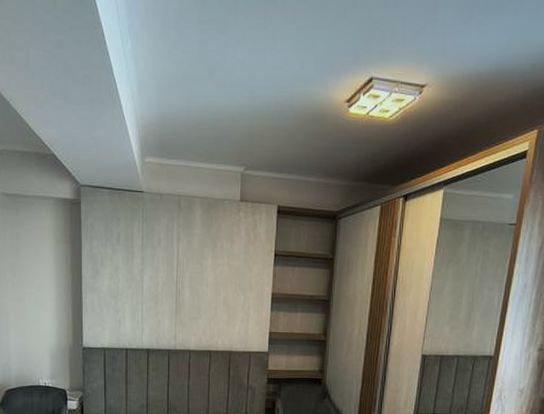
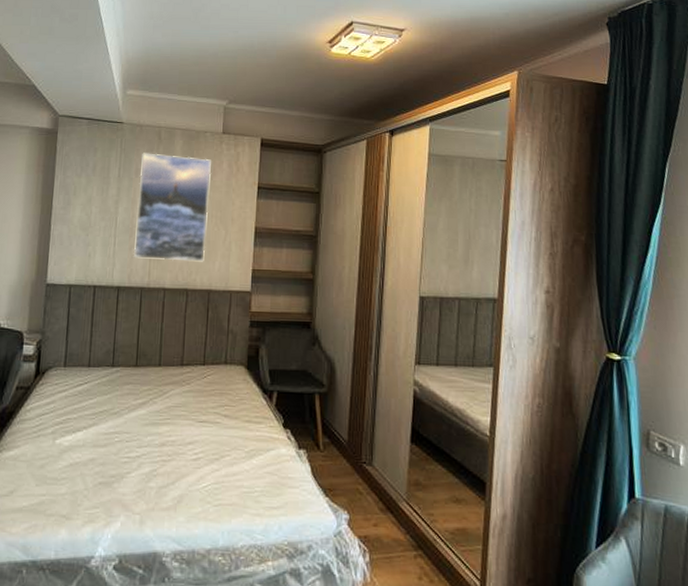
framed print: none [159,222,231,326] -> present [133,153,212,262]

